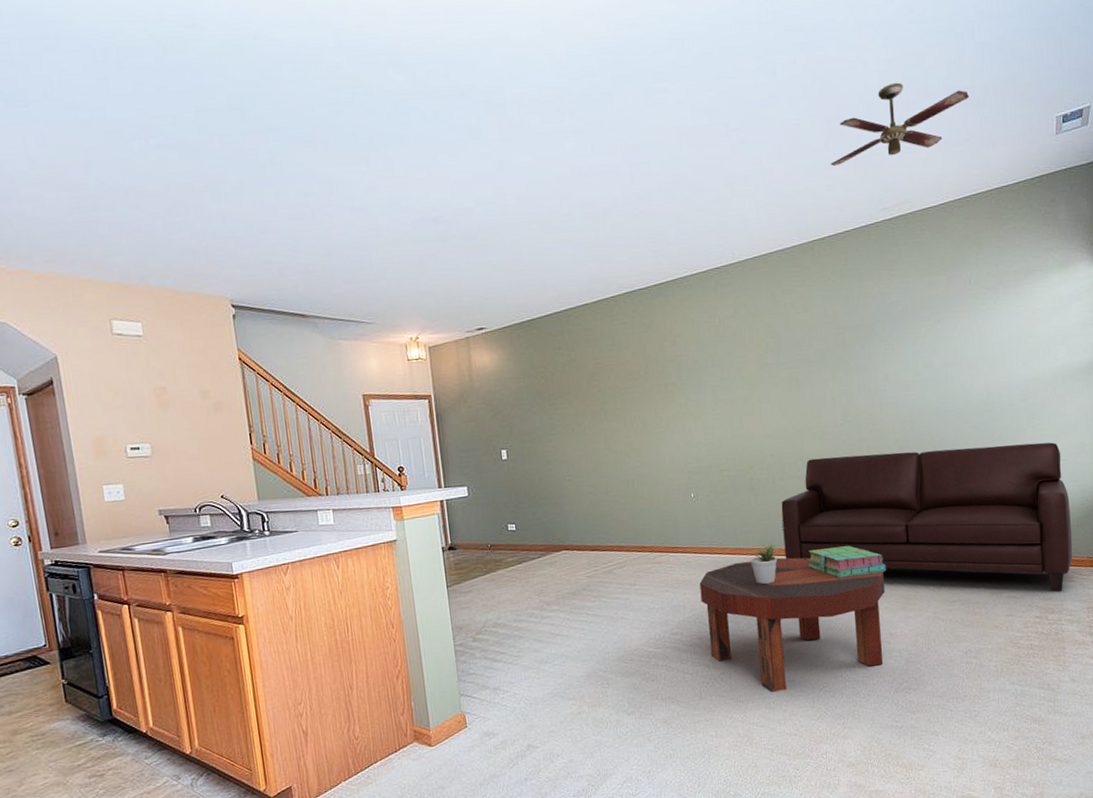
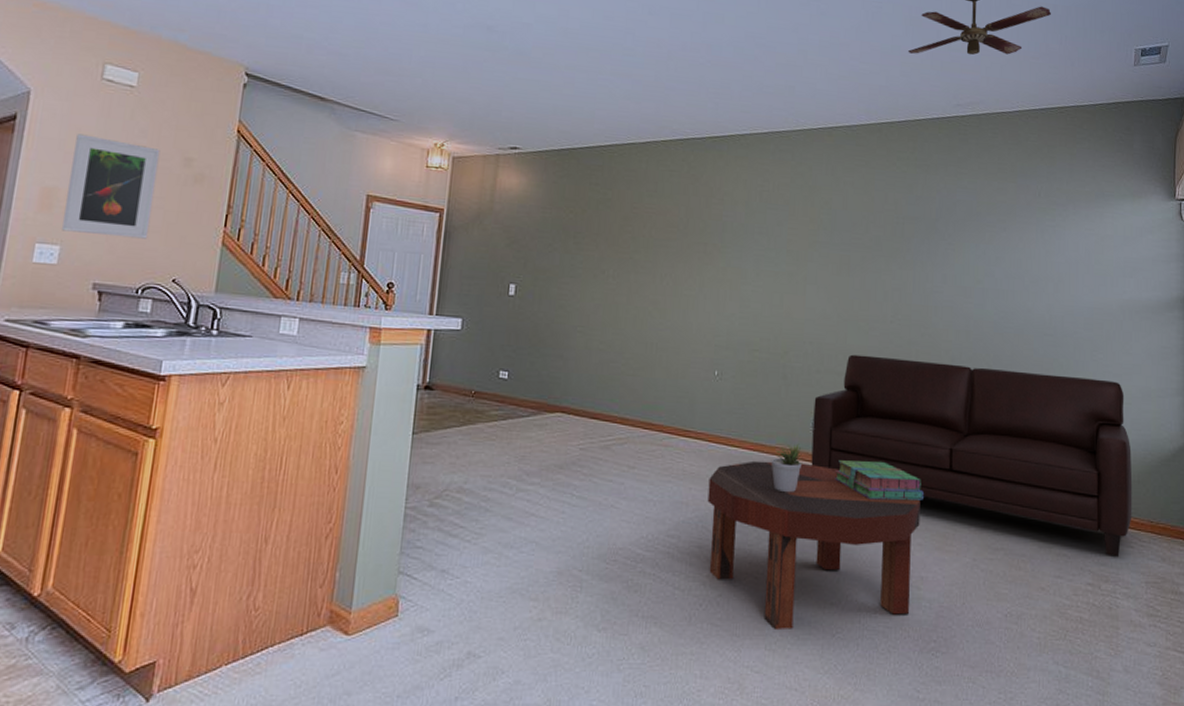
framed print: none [107,386,191,472] -> present [62,134,161,239]

